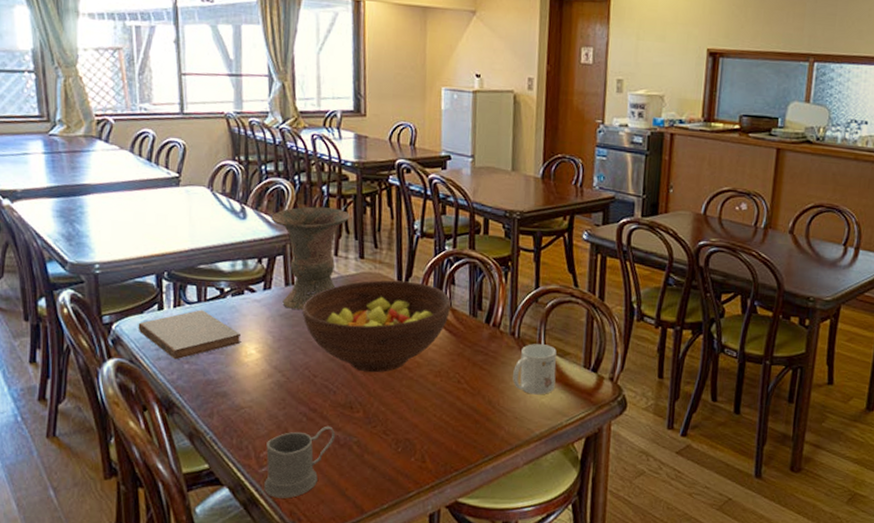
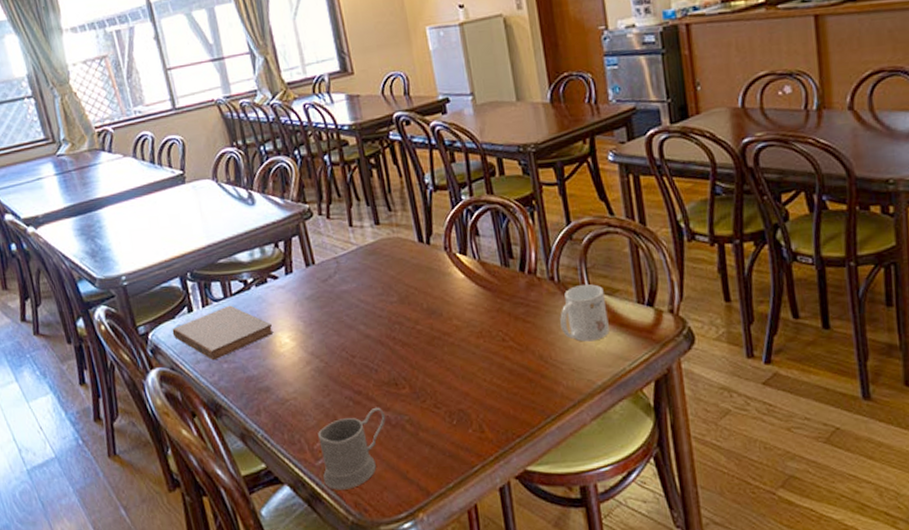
vase: present [271,206,351,310] -> none [279,176,358,290]
fruit bowl: present [302,280,452,373] -> none [327,240,480,345]

